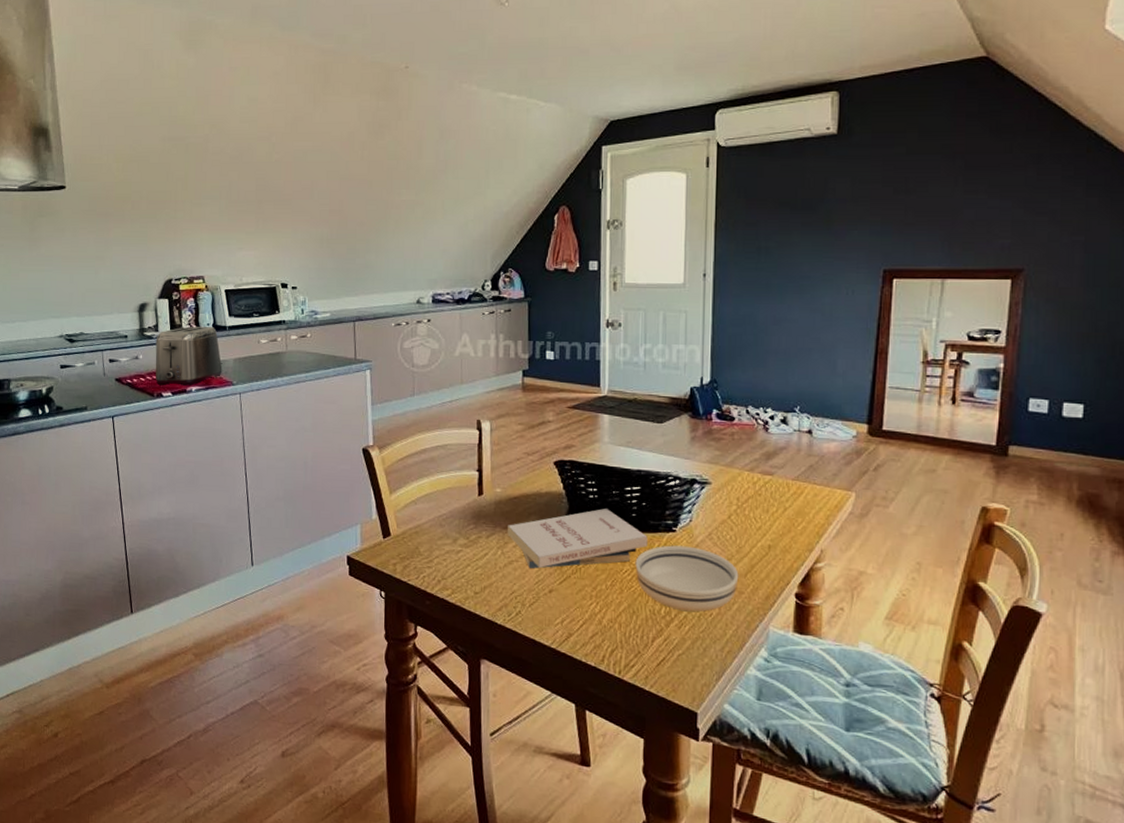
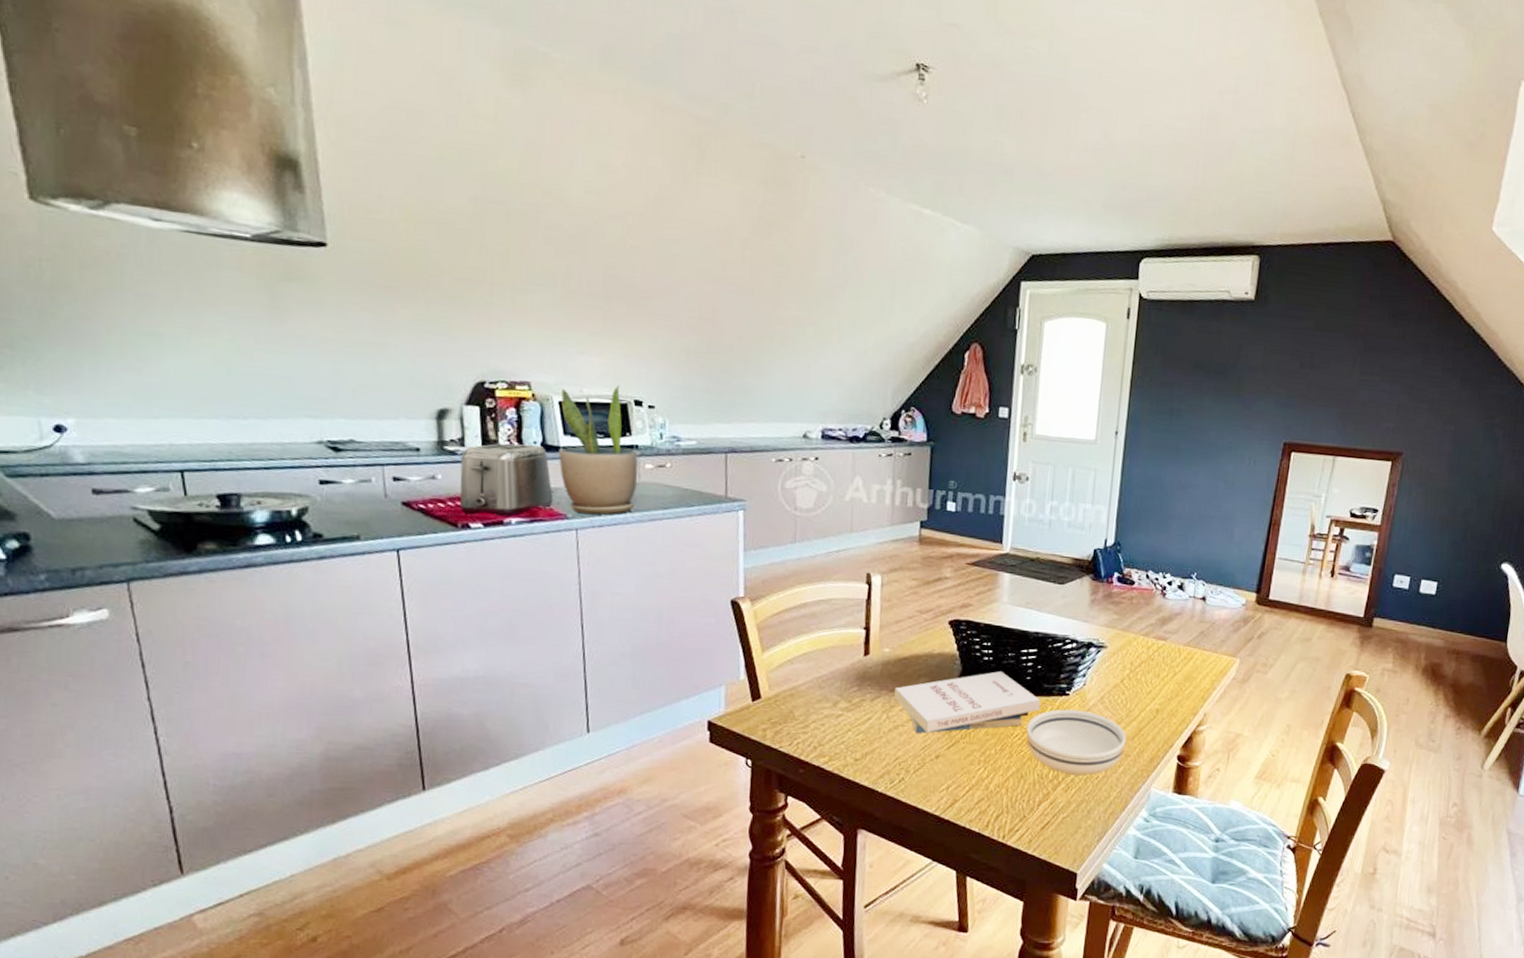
potted plant: none [226,272,286,381] -> present [559,384,638,515]

